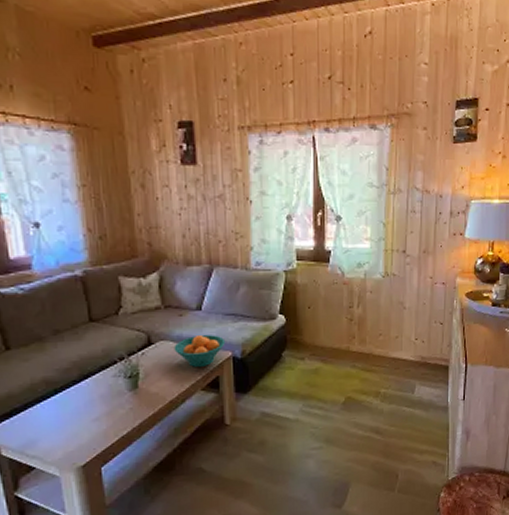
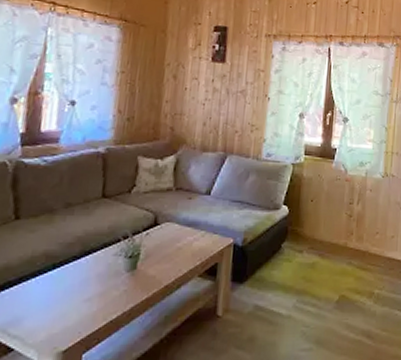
fruit bowl: present [174,335,226,368] -> none [178,220,229,253]

